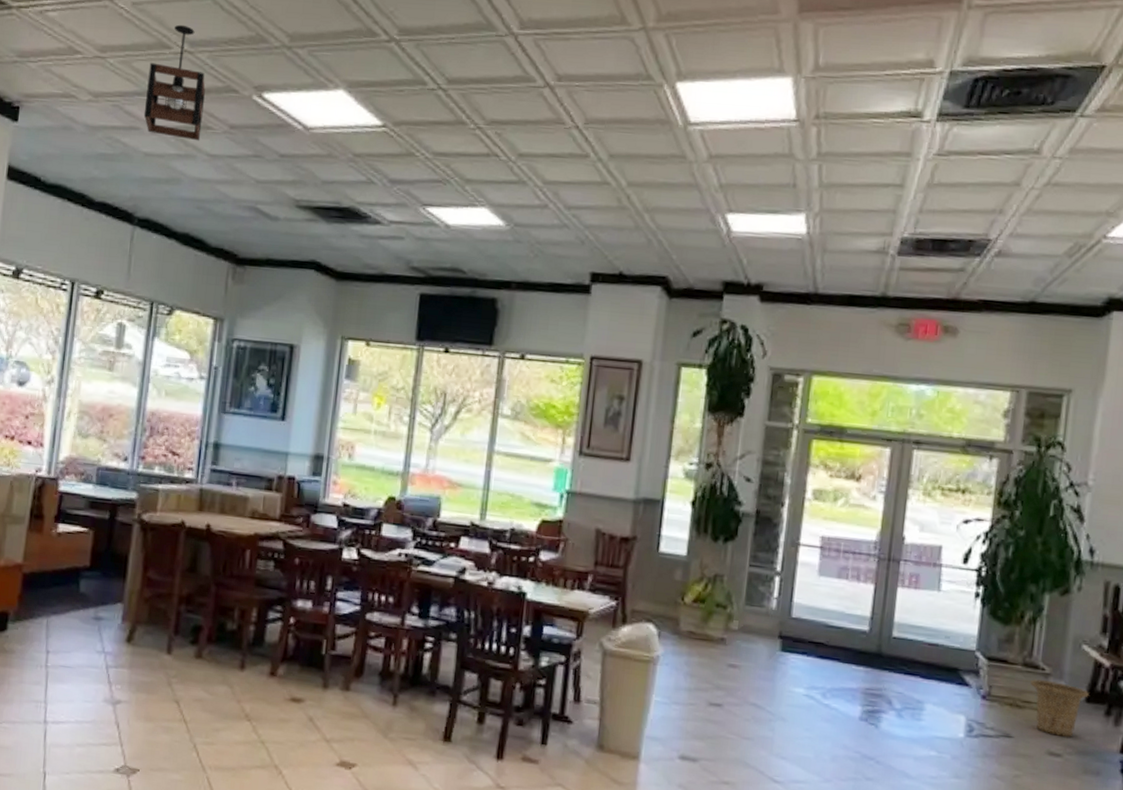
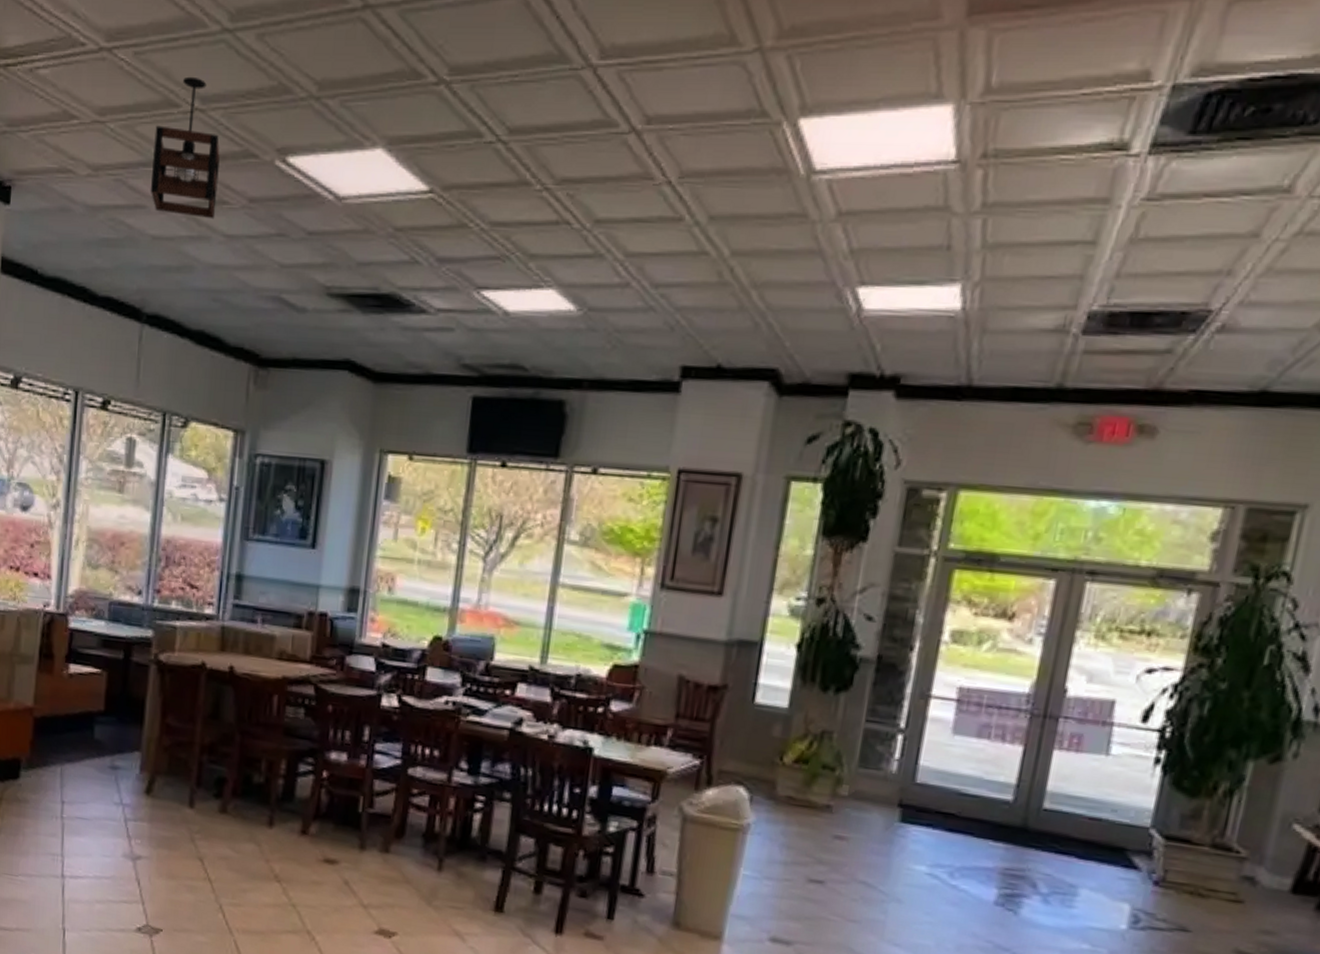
basket: present [1030,679,1089,738] -> none [1219,863,1297,935]

